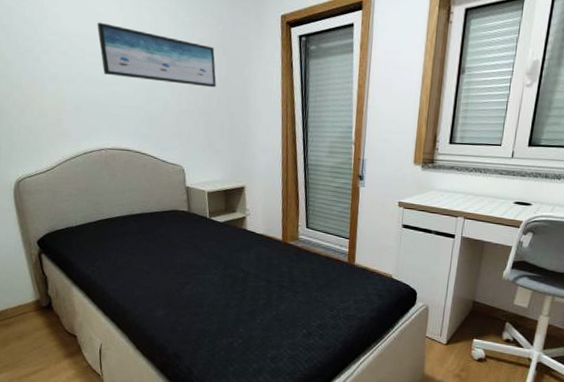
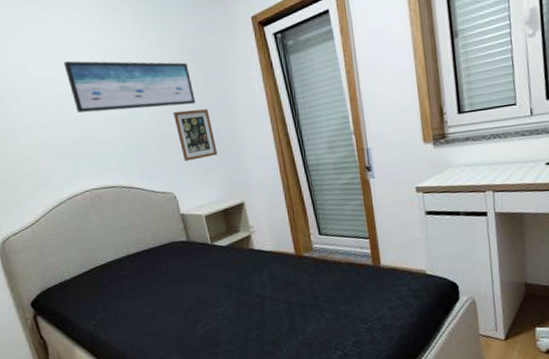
picture frame: none [193,91,229,140] -> present [173,109,218,161]

